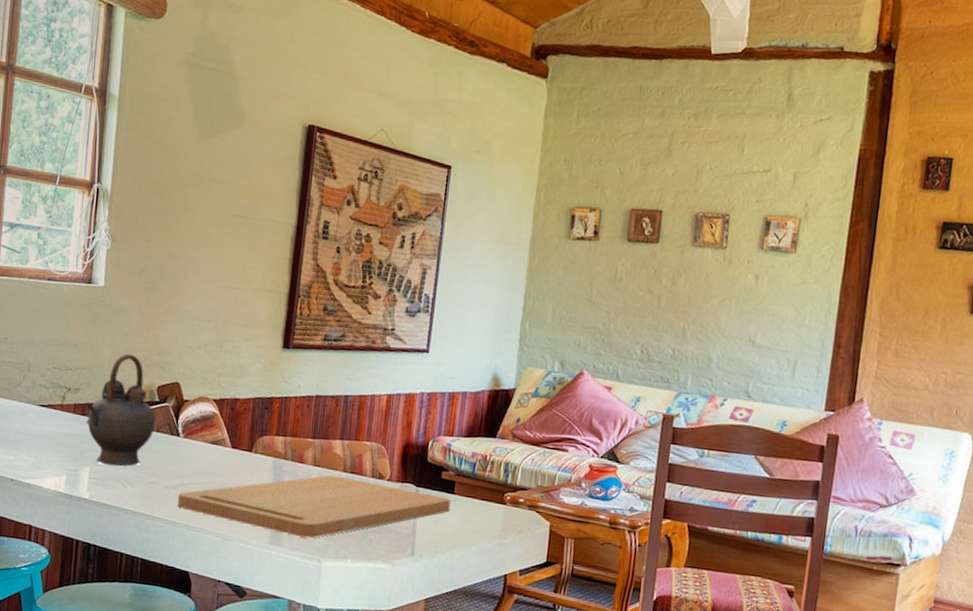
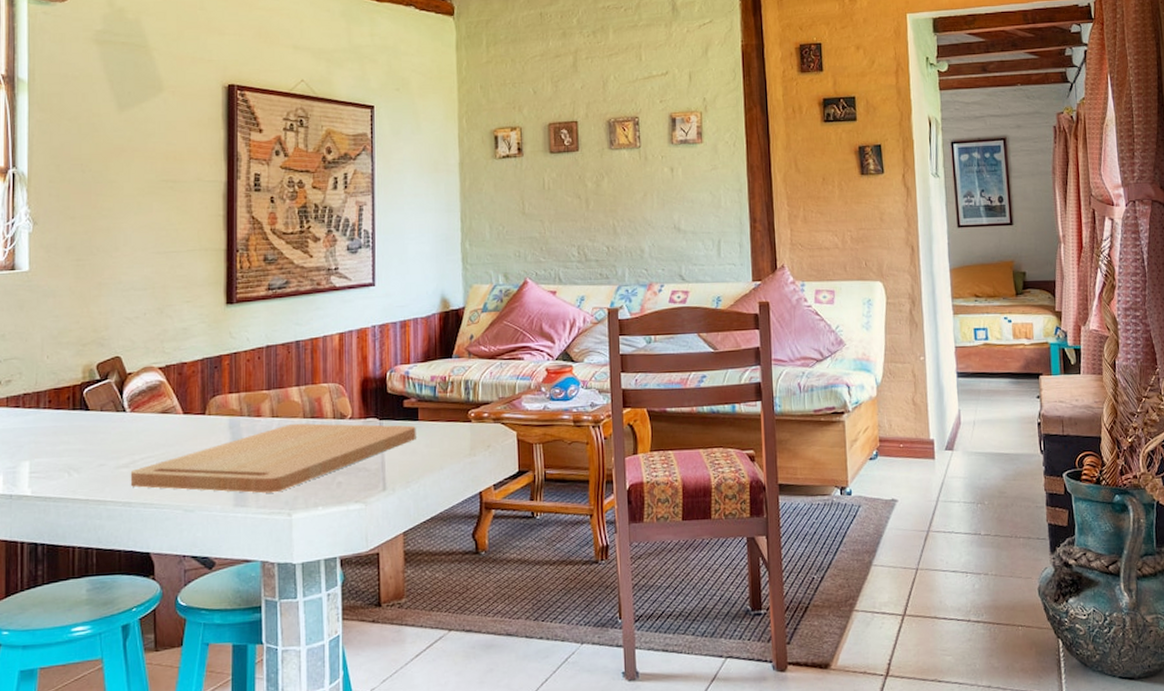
teapot: present [84,353,156,467] -> none [18,335,98,456]

